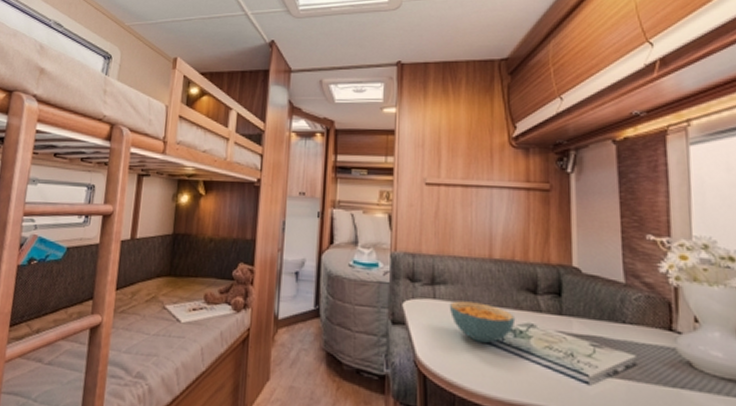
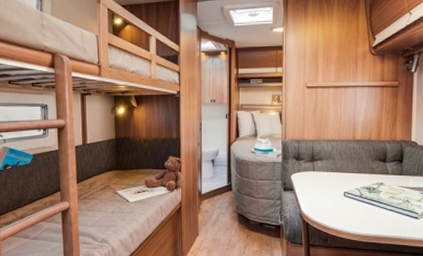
cereal bowl: present [449,301,516,343] -> none [324,171,371,198]

